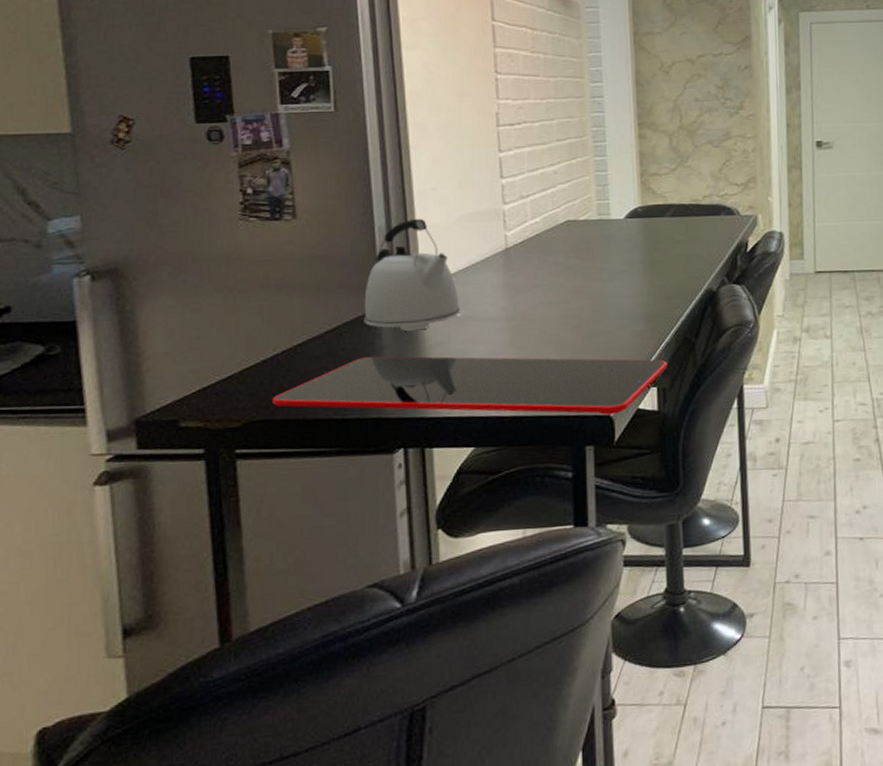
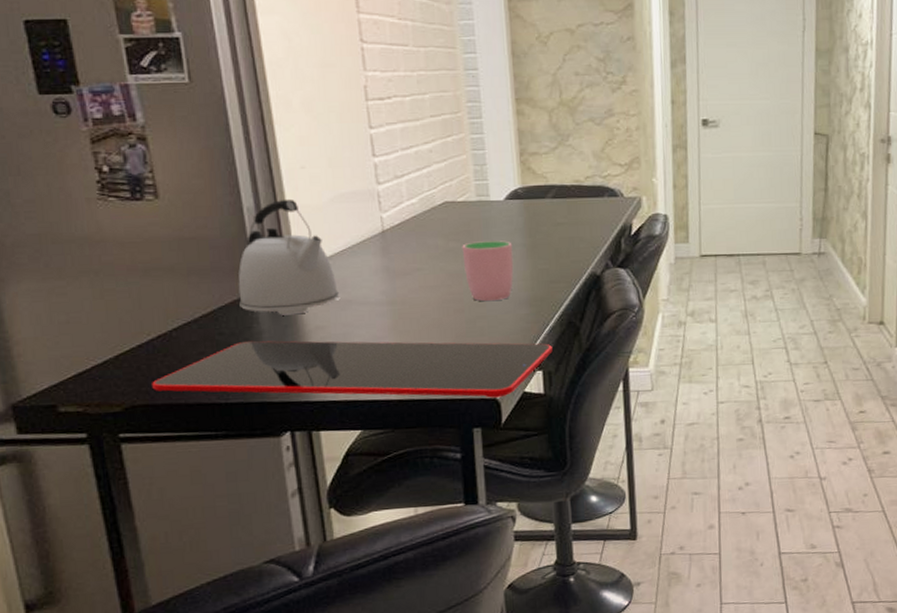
cup: none [582,258,632,318] -> present [462,240,514,302]

